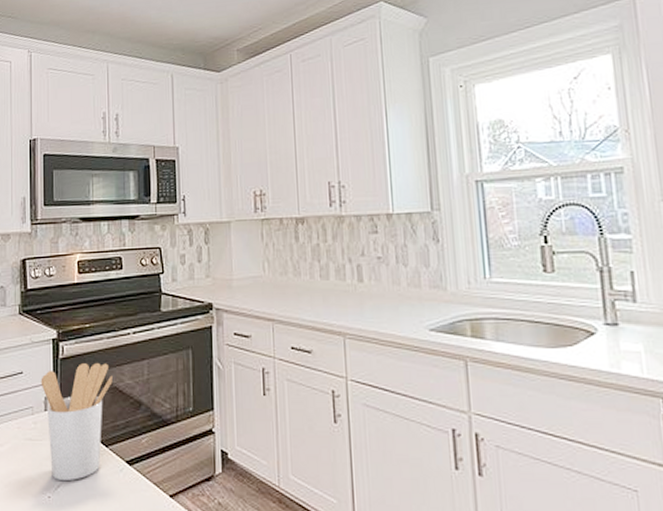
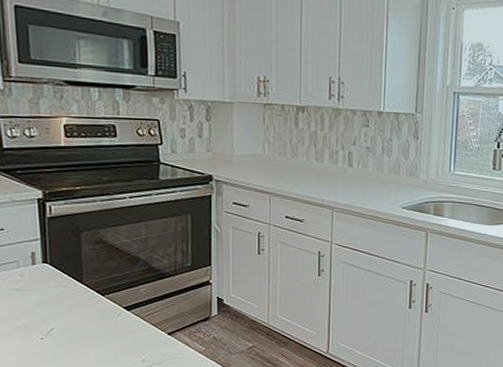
utensil holder: present [41,363,112,480] -> none [26,223,108,324]

